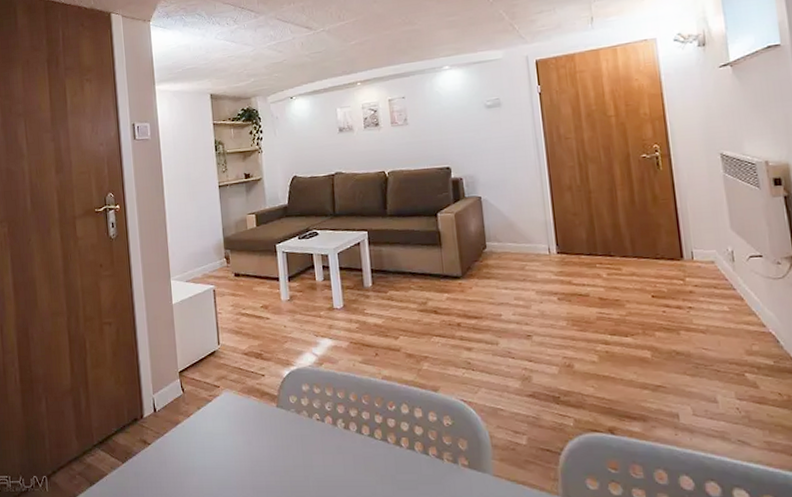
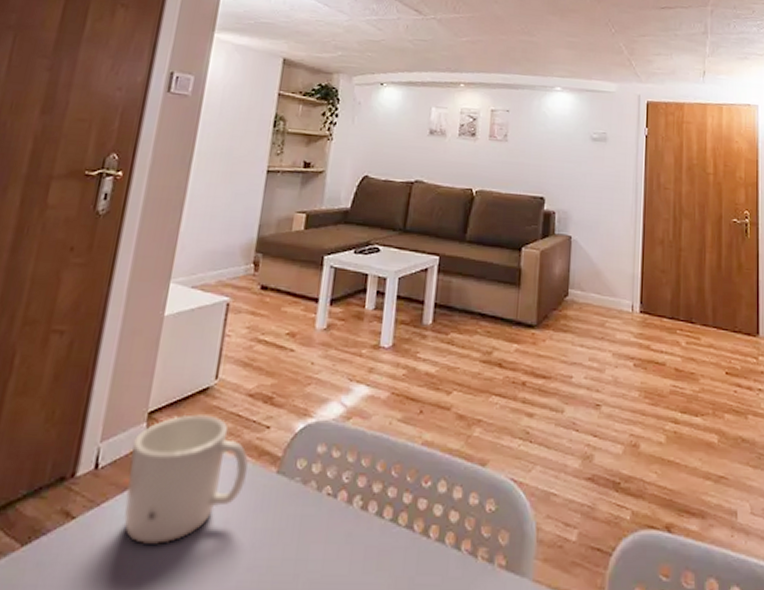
mug: none [174,370,256,459] -> present [124,414,248,544]

